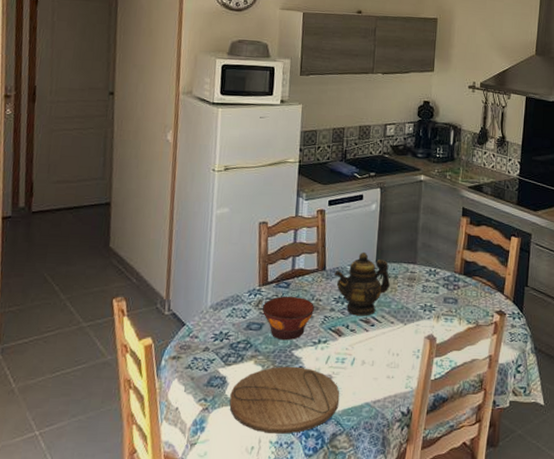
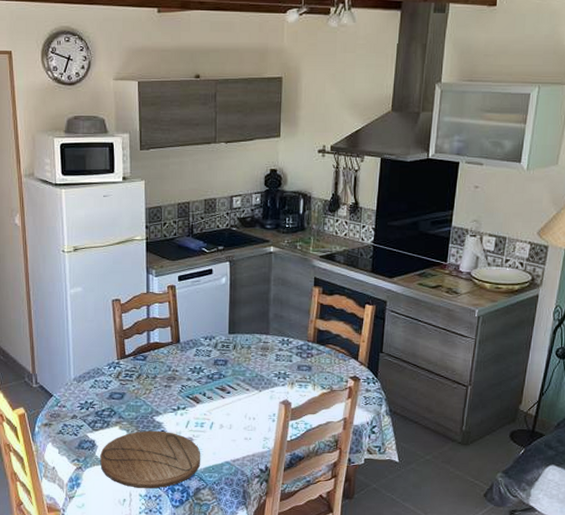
bowl: present [262,296,315,341] -> none [122,367,172,408]
teapot: present [334,251,390,316] -> none [189,324,243,385]

